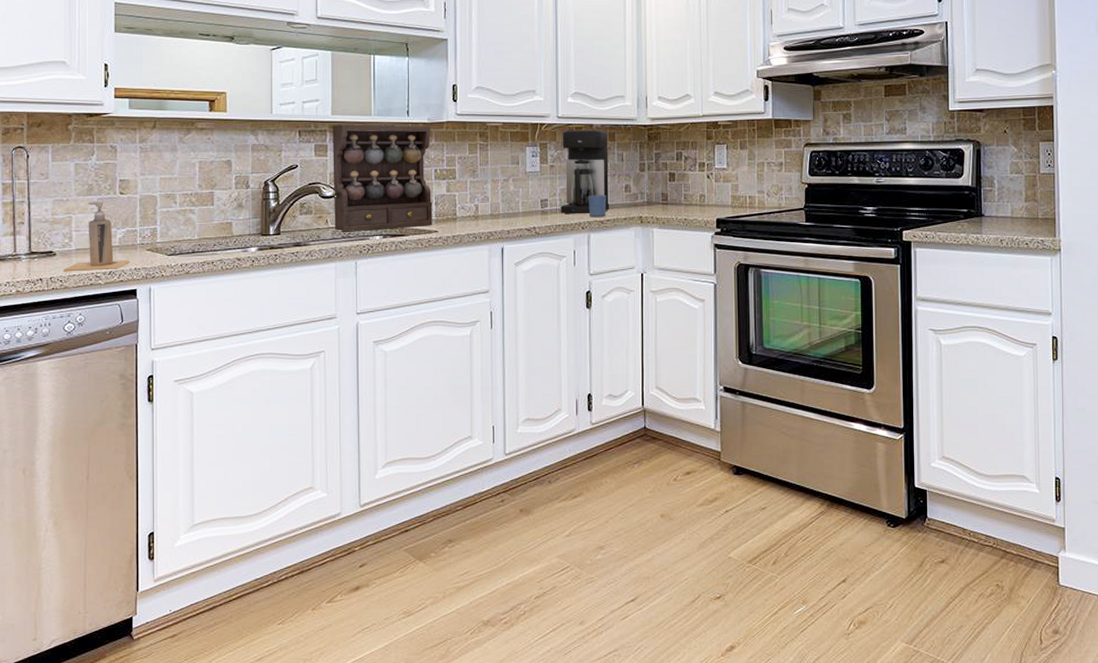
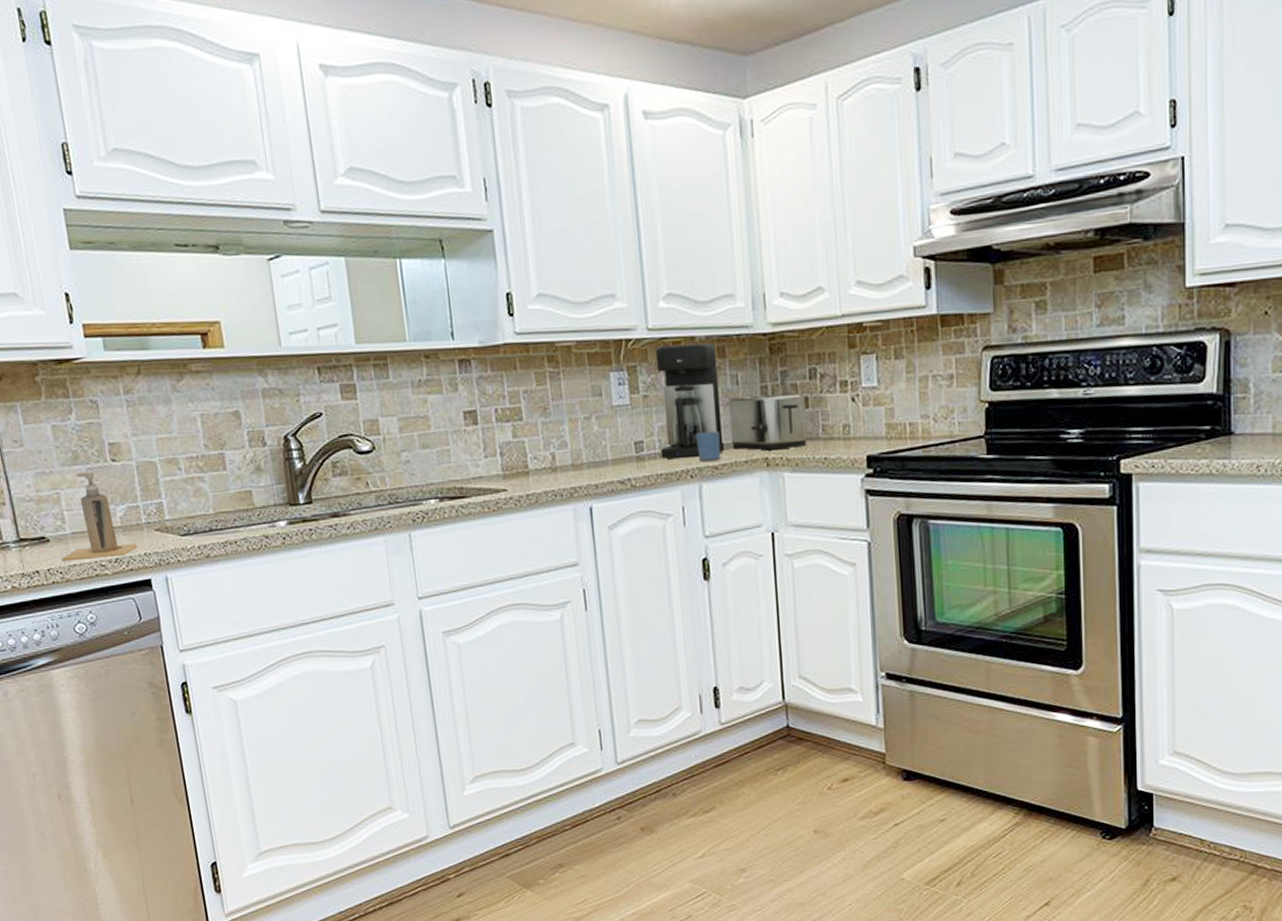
spice rack: present [332,125,433,232] -> none [359,351,500,497]
toaster: none [614,169,672,211] -> present [728,394,807,451]

